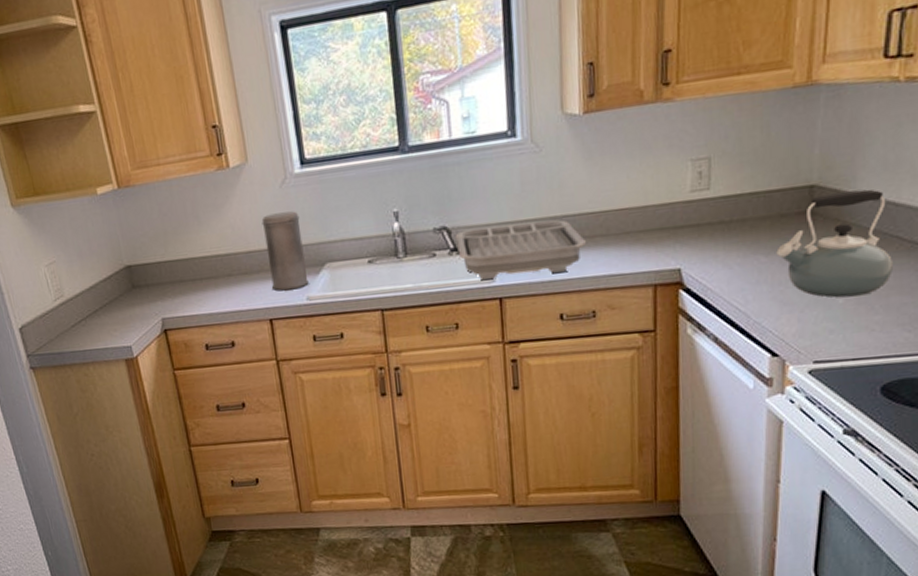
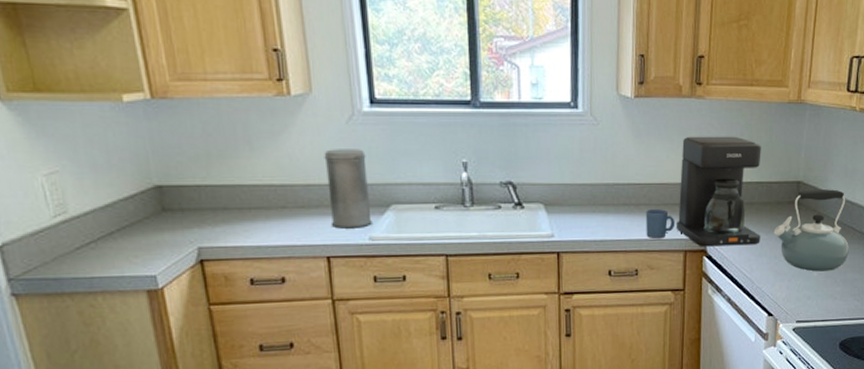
dish rack: present [455,219,587,281] -> none [519,186,633,235]
mug: none [602,238,641,275] -> present [645,208,676,240]
coffee maker: none [641,140,758,279] -> present [676,136,761,247]

